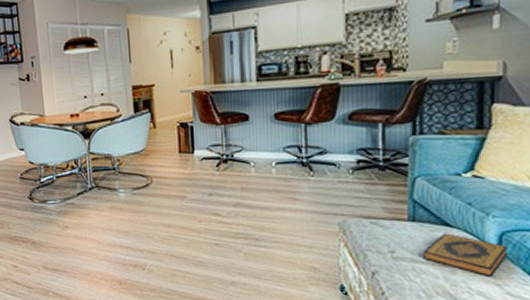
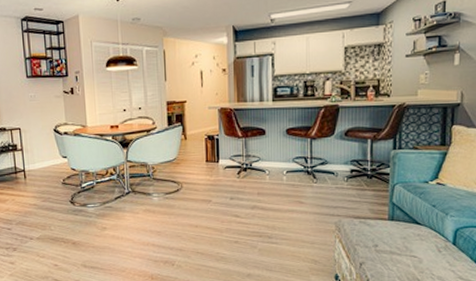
hardback book: present [422,233,508,278] -> none [398,230,461,265]

